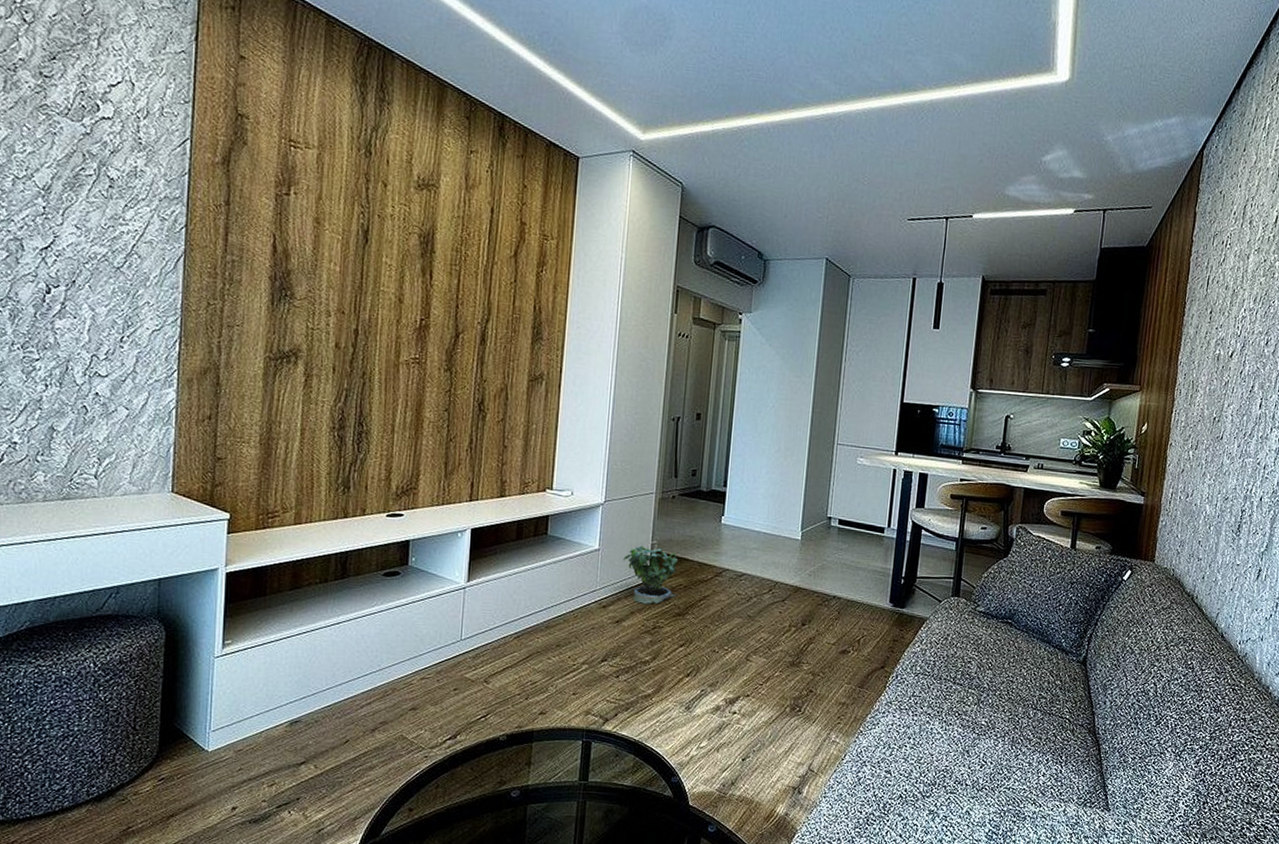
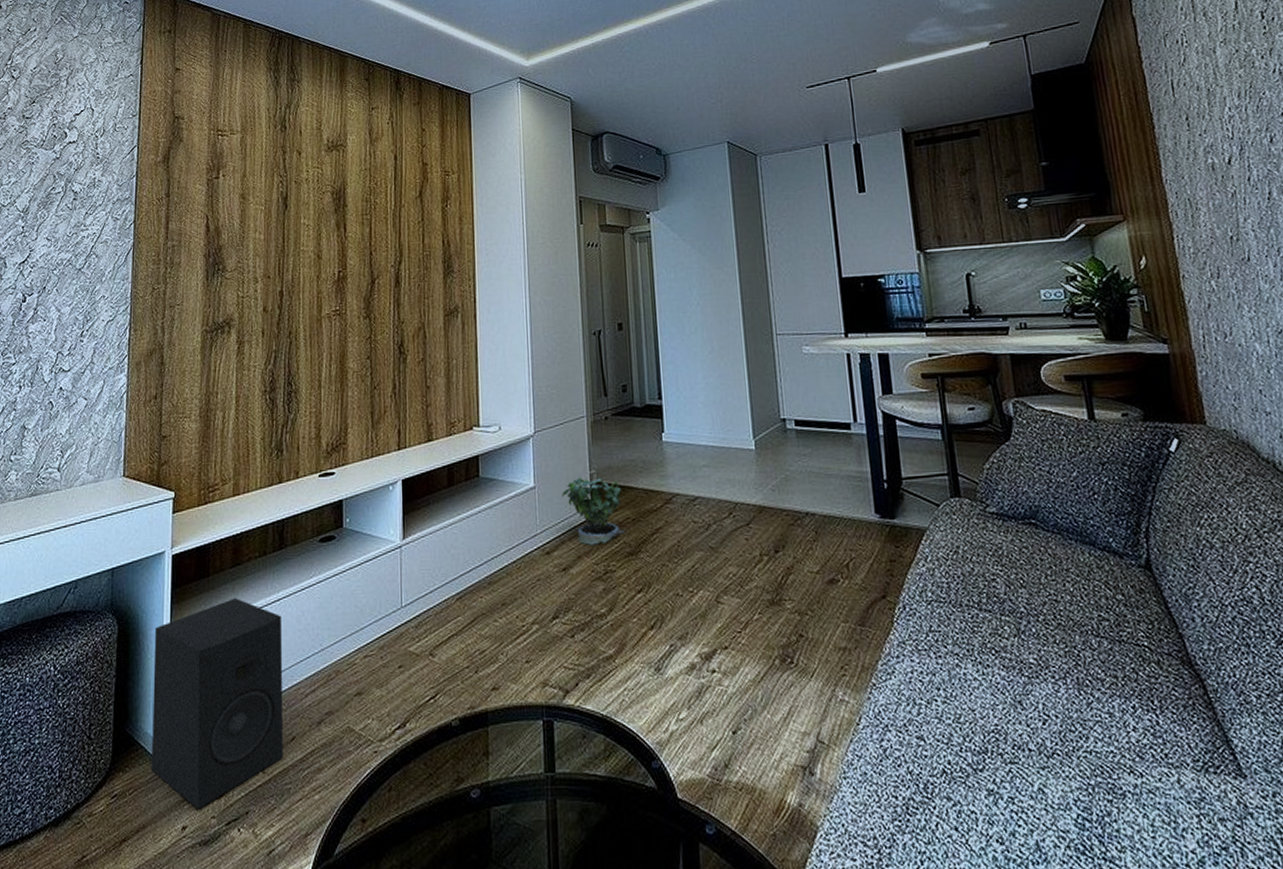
speaker: none [200,617,341,794] -> present [150,597,284,809]

